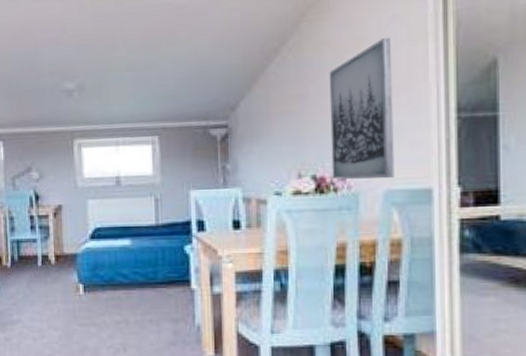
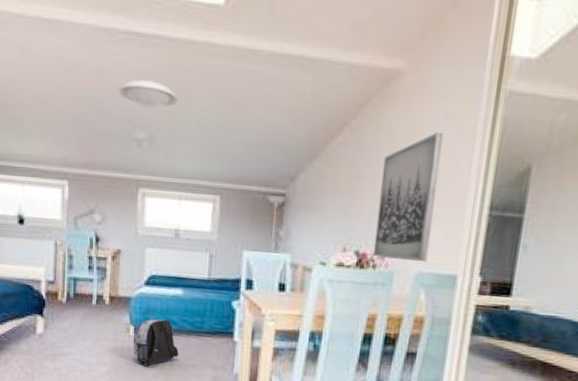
ceiling light: none [44,30,105,58] -> present [118,79,178,108]
backpack: none [83,273,134,326] -> present [133,318,179,366]

